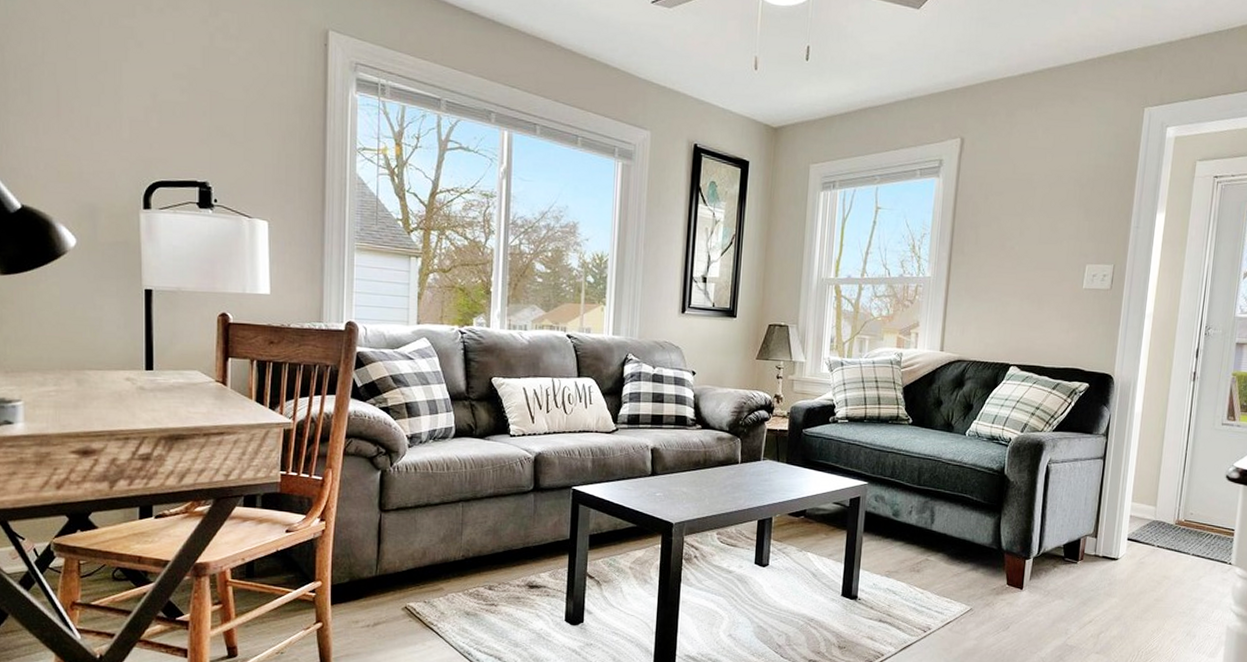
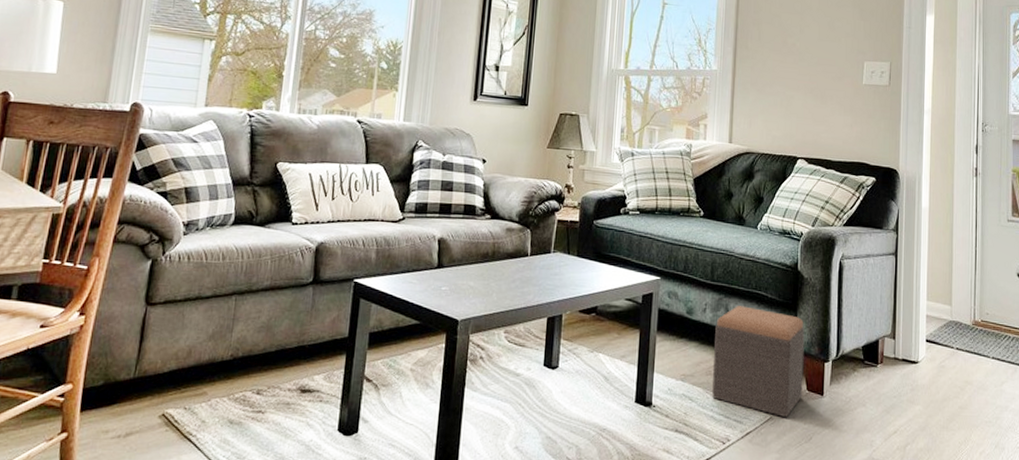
footstool: none [915,508,1008,610] -> present [712,306,805,418]

